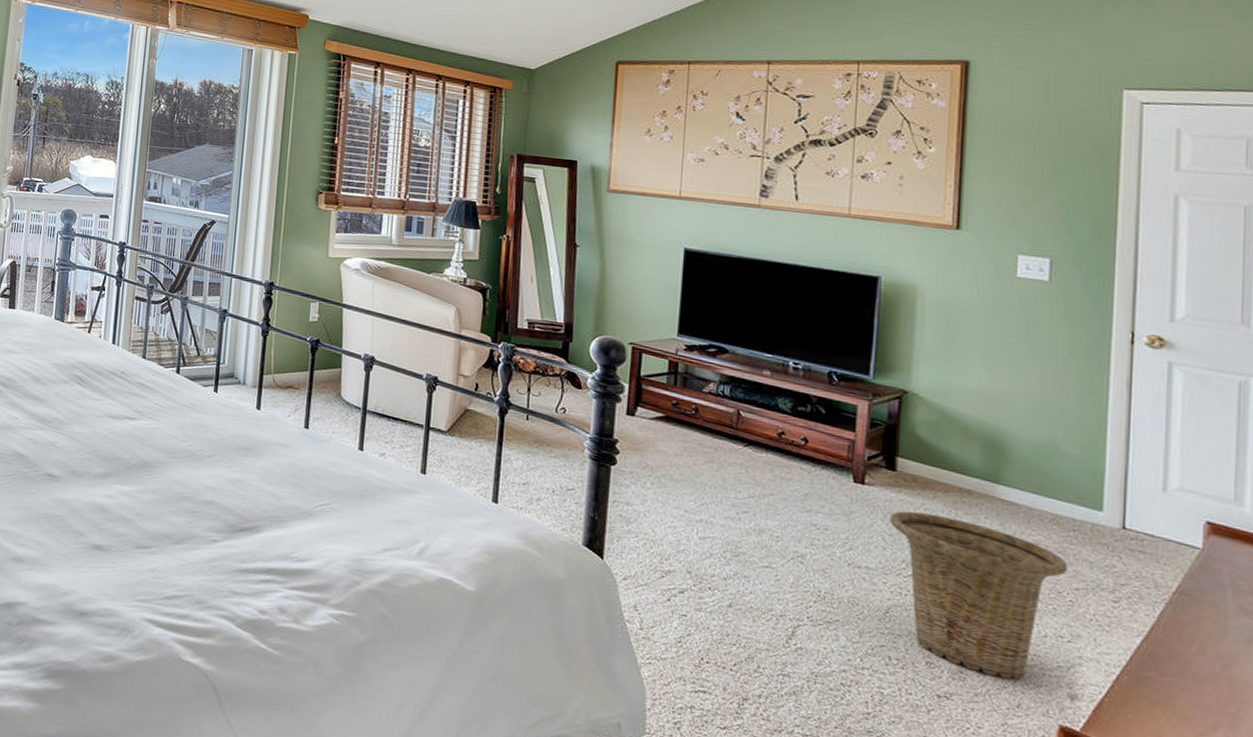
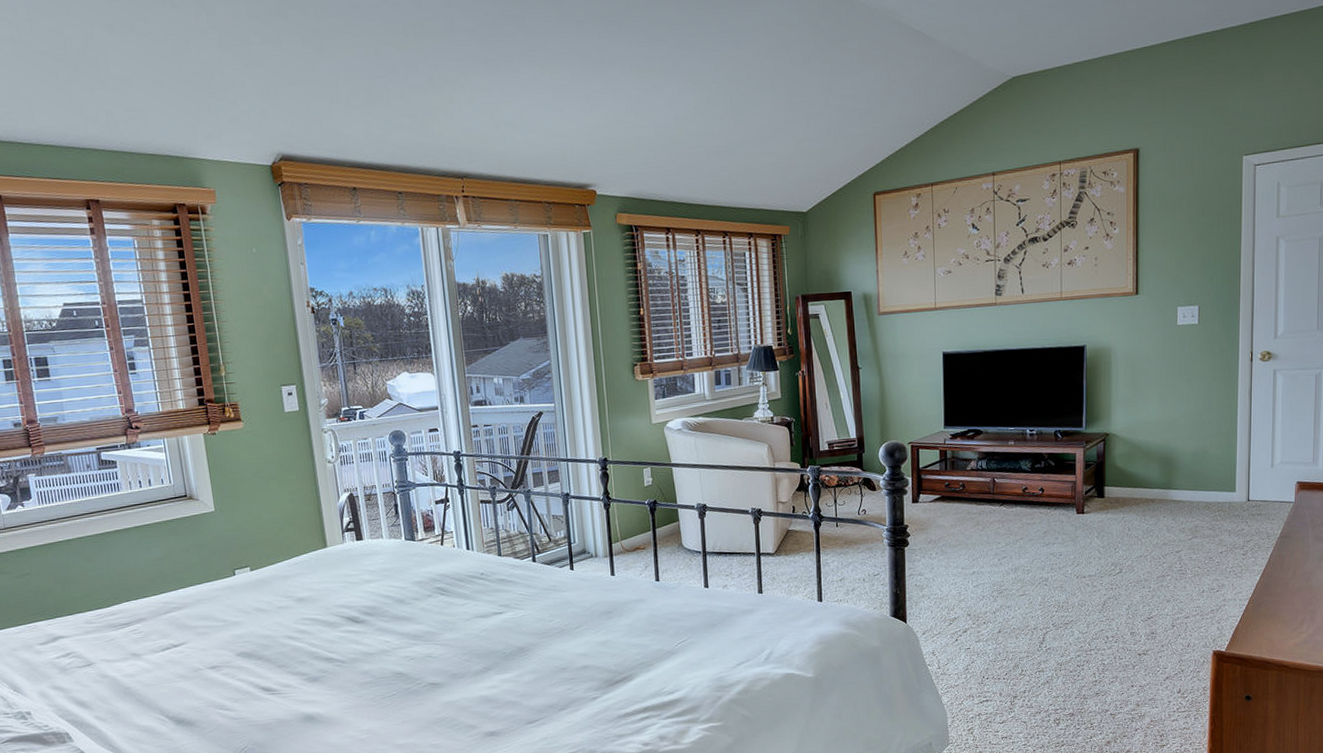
basket: present [890,510,1068,680] -> none [1102,523,1216,630]

